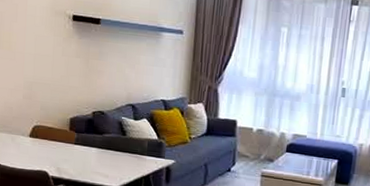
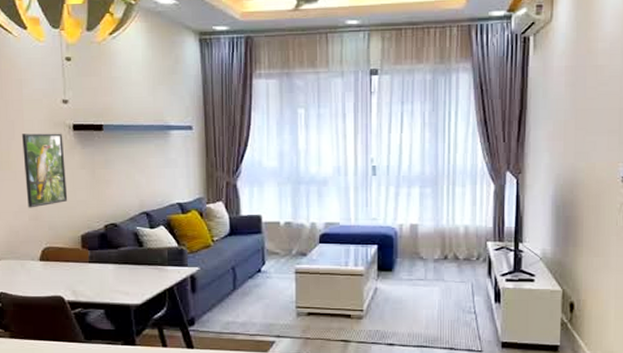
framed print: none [23,18,62,88] -> present [22,133,68,208]

